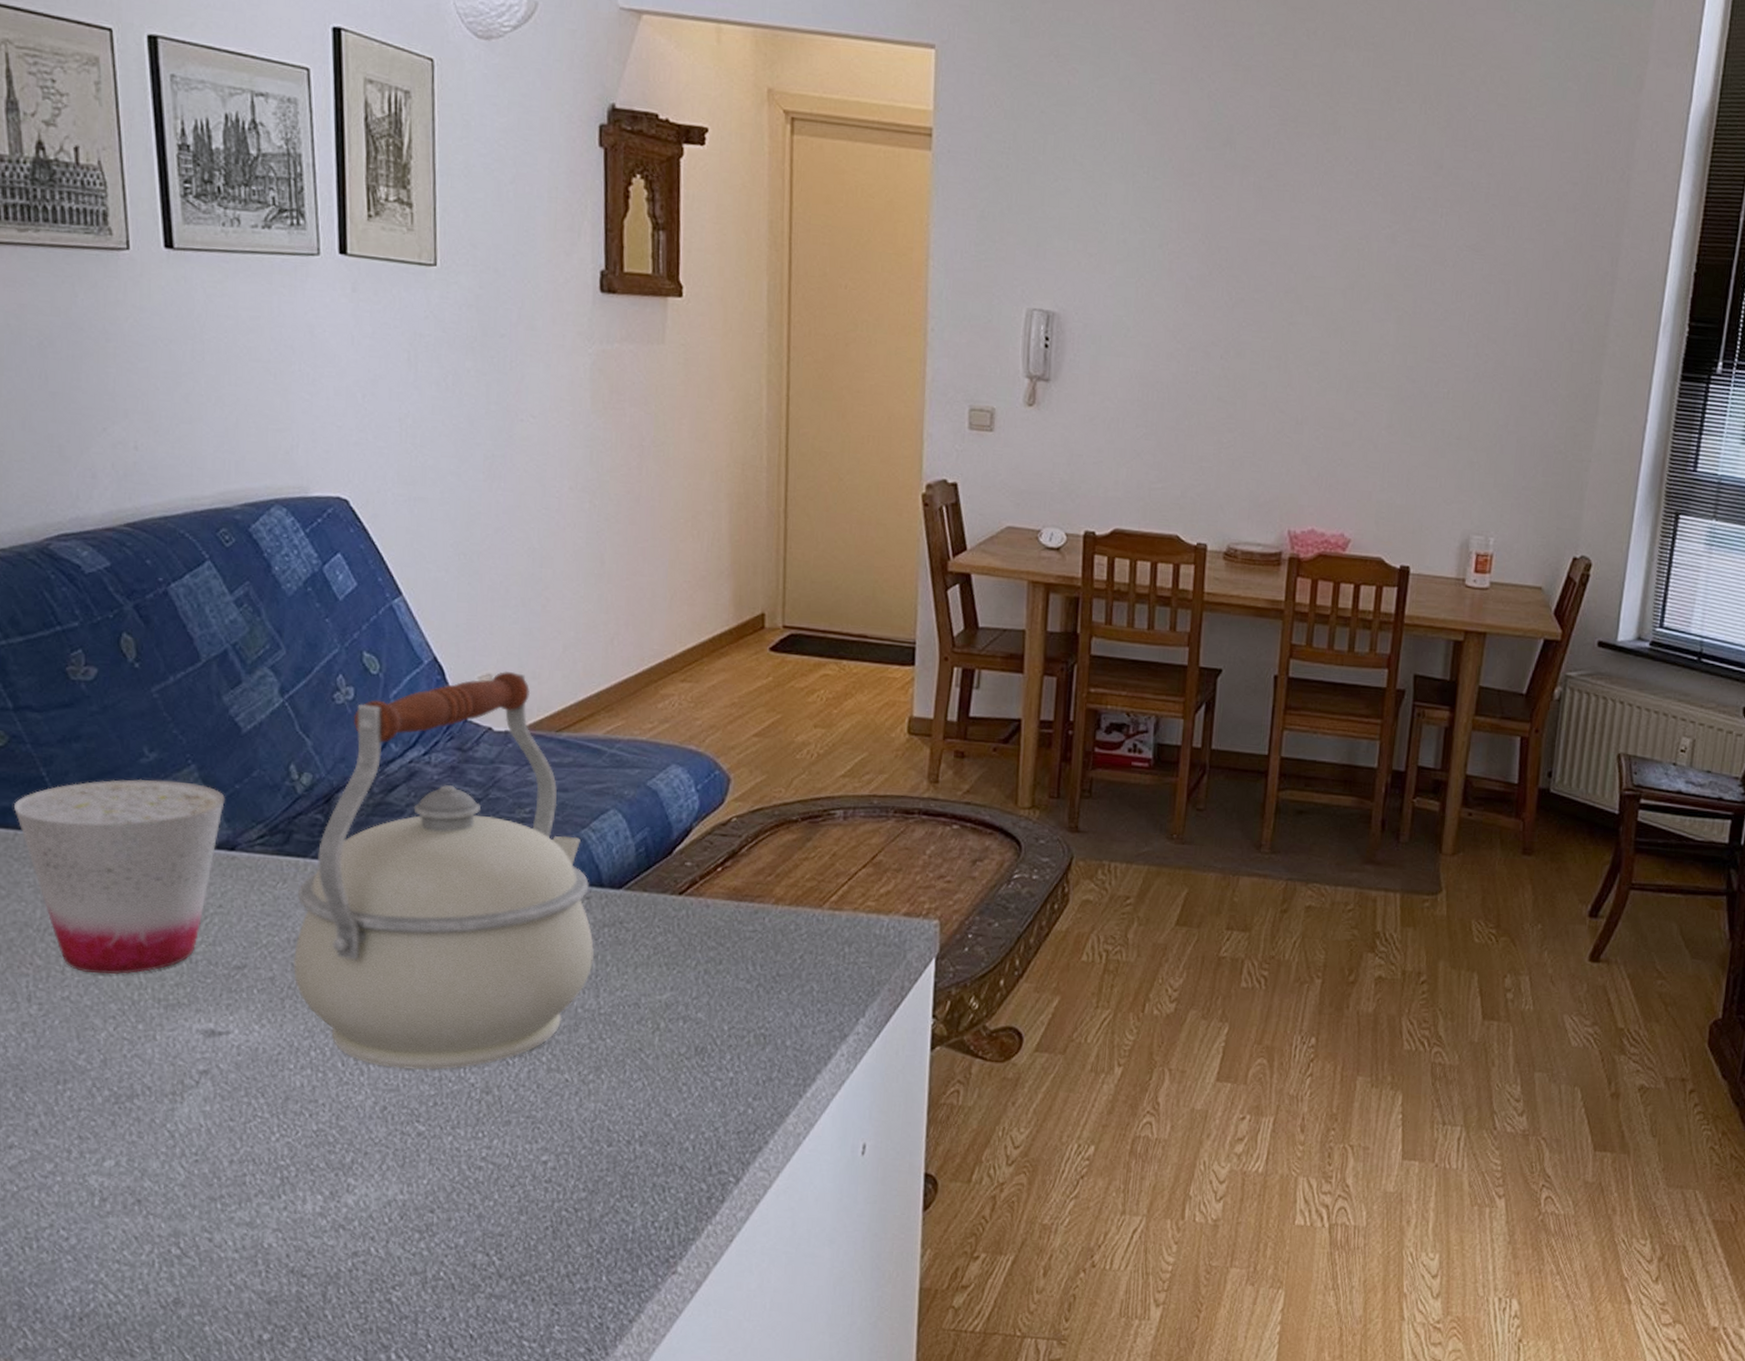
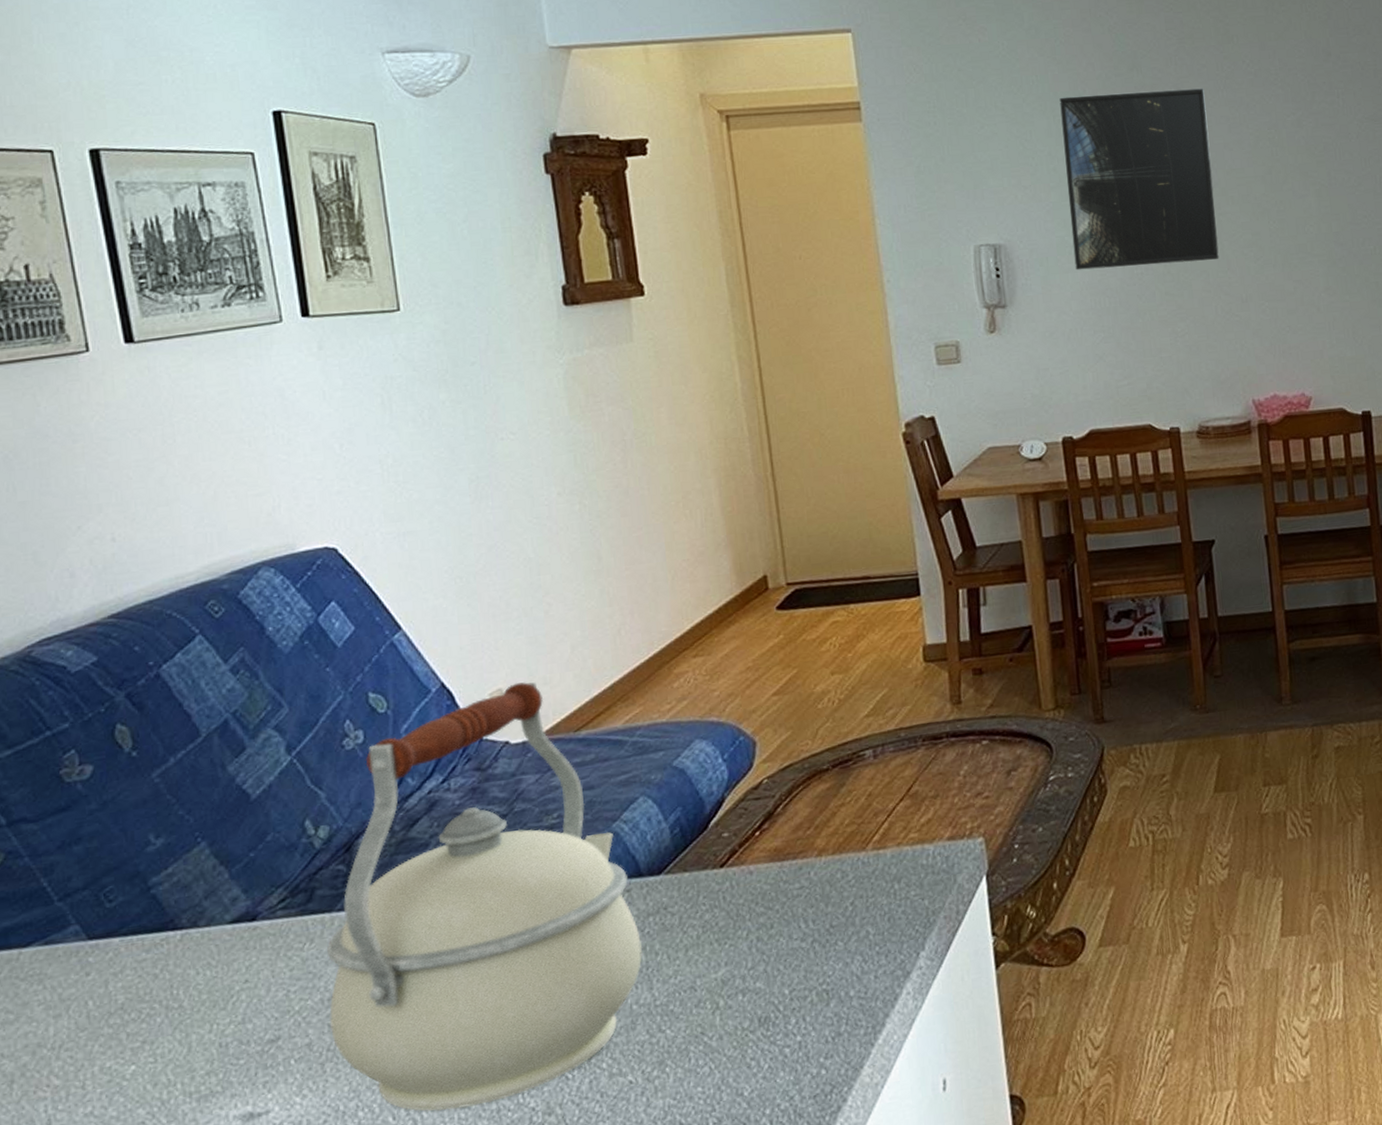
cup: present [14,778,225,975] -> none [16,860,240,1082]
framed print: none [1128,162,1298,372] -> present [1059,88,1219,270]

